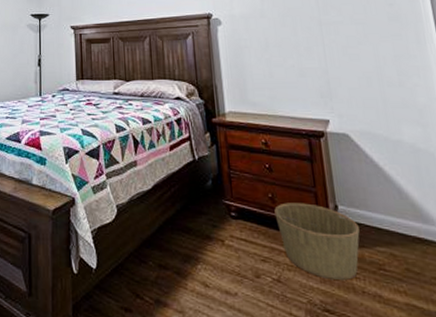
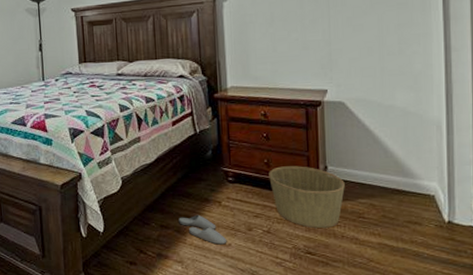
slippers: none [178,254,233,293] -> present [179,214,227,245]

